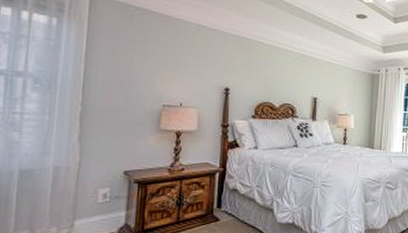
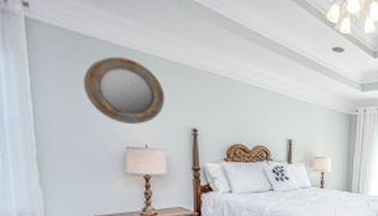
home mirror: none [131,25,203,85] -> present [83,56,165,125]

